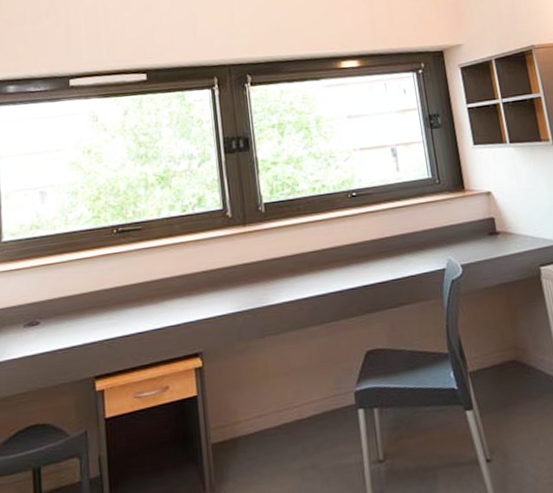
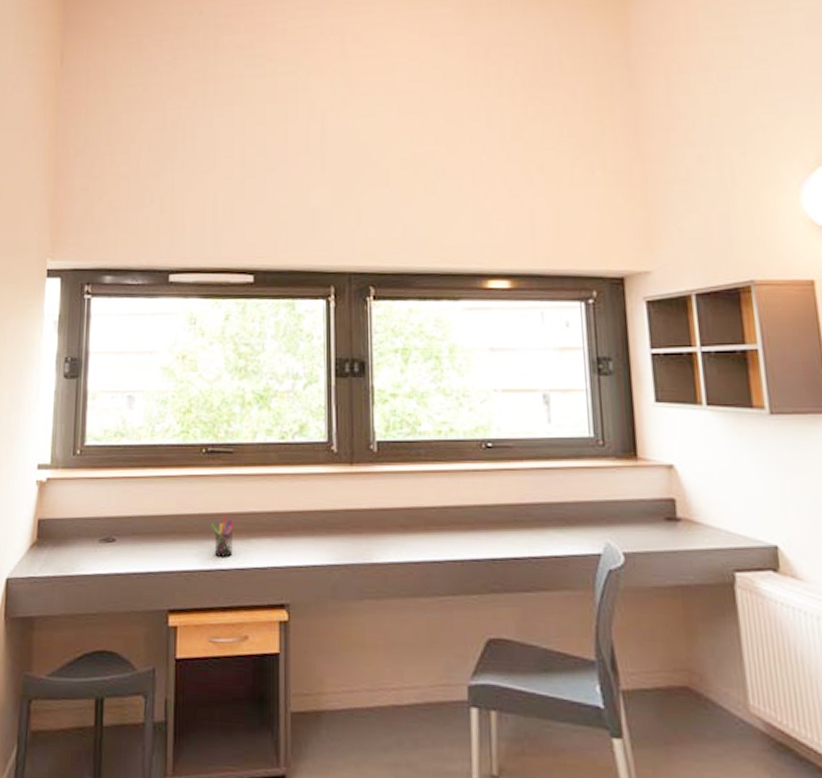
pen holder: none [126,285,149,322] -> present [210,516,234,557]

